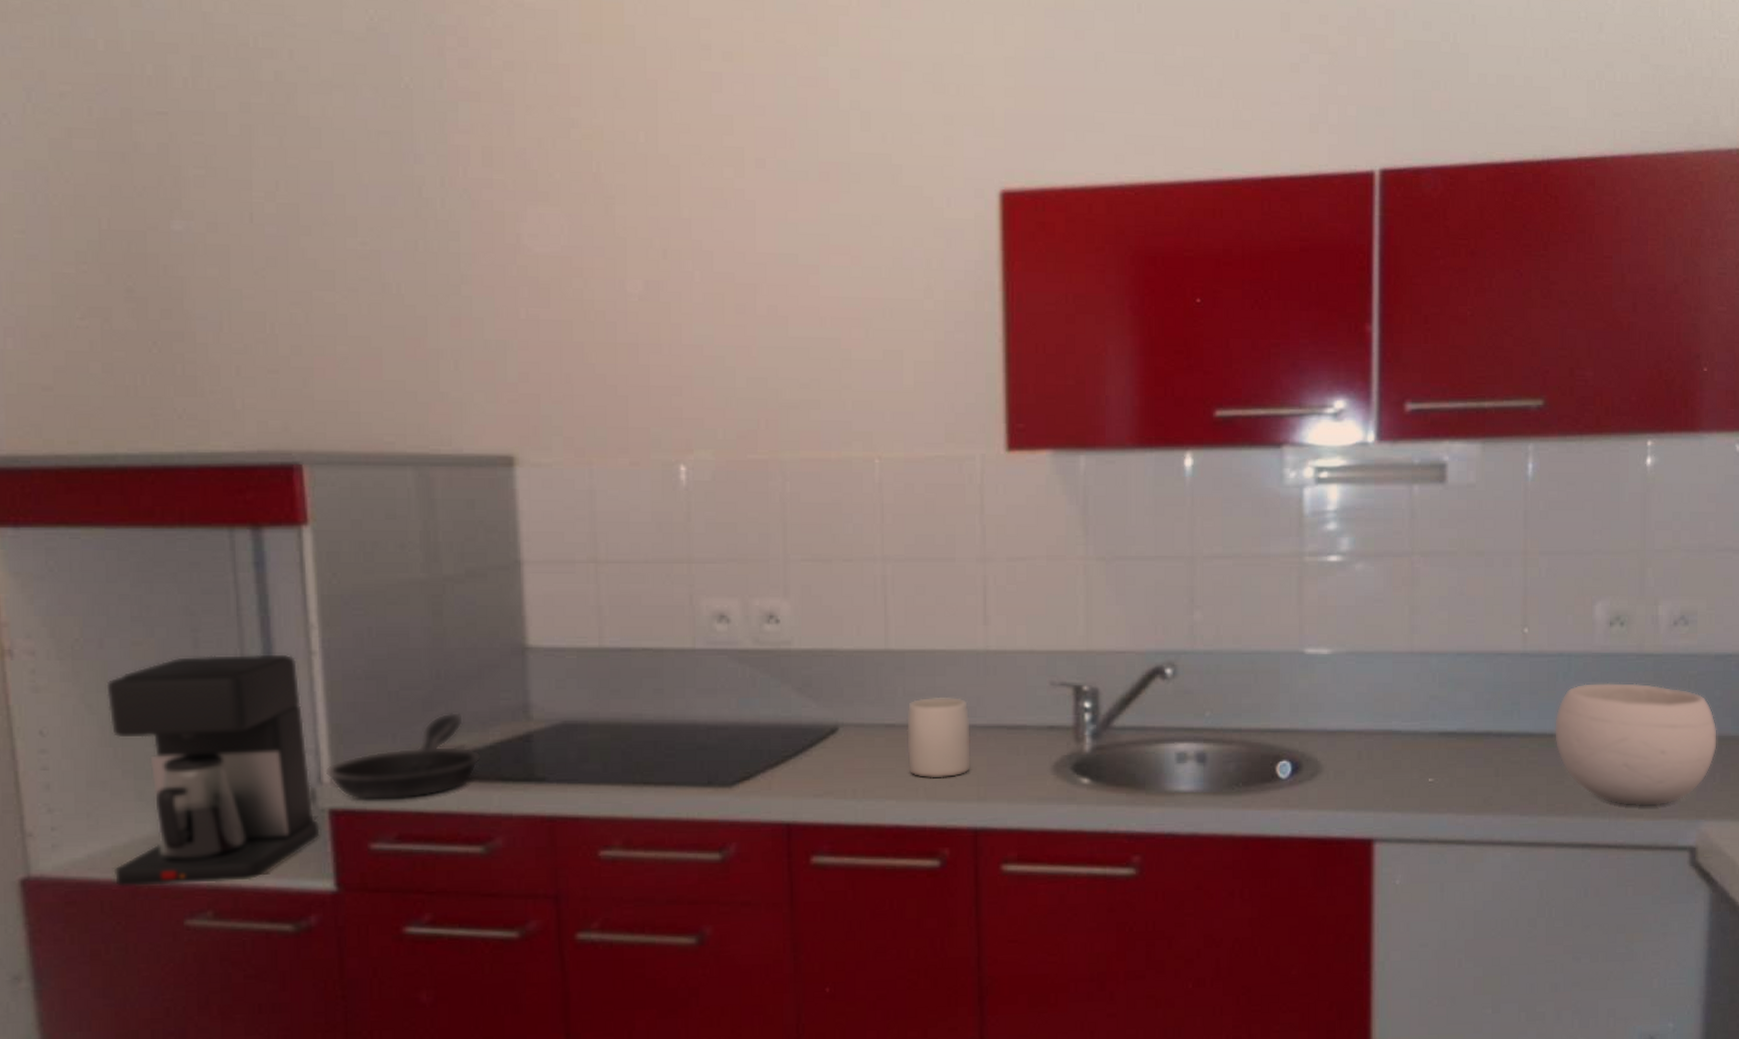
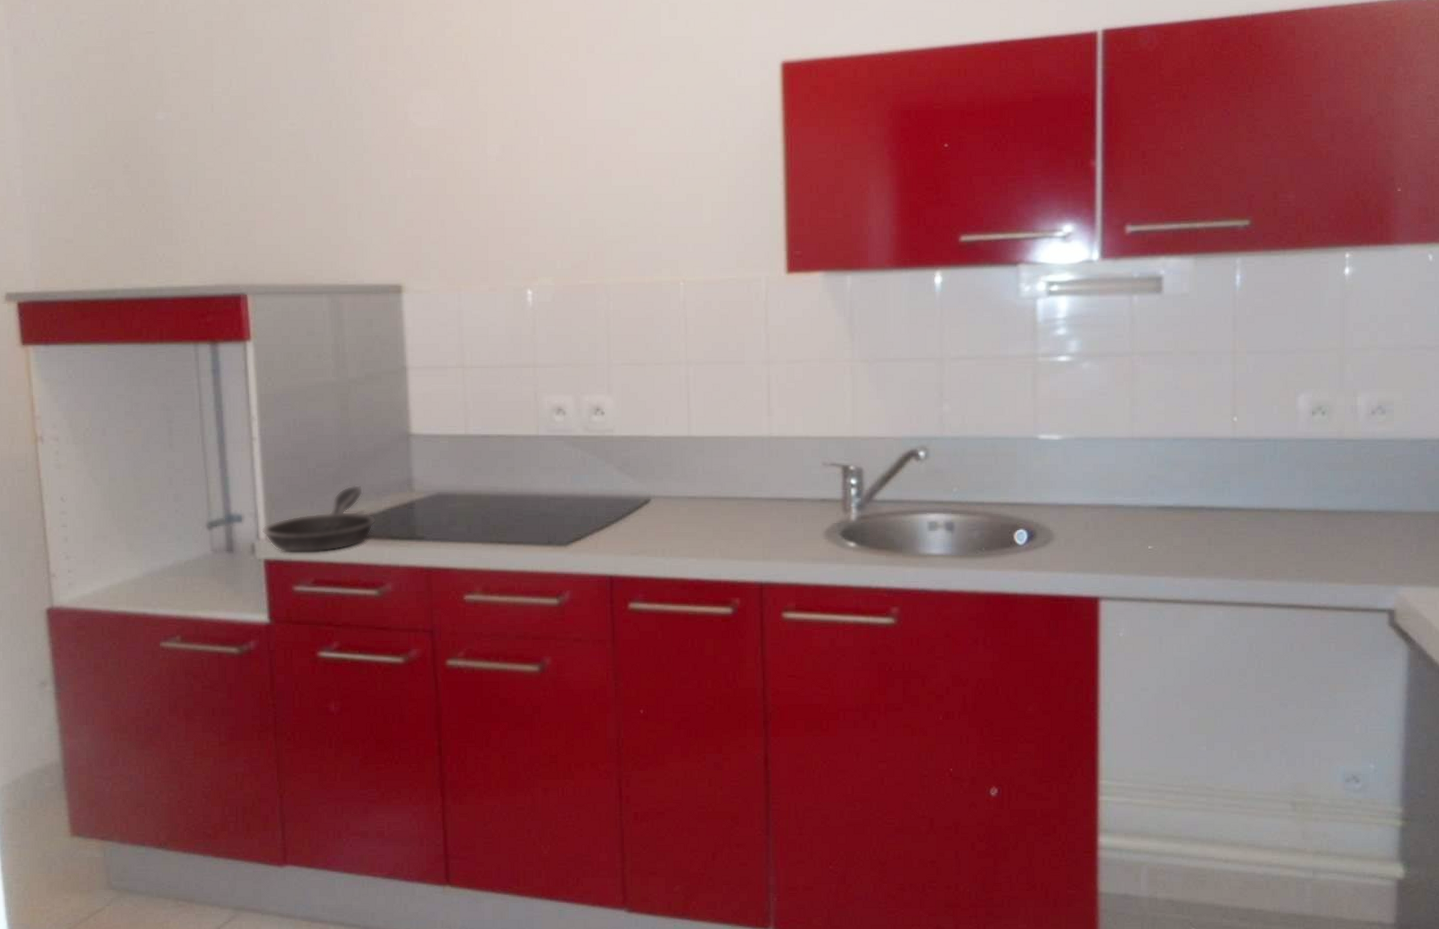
coffee maker: present [106,654,320,888] -> none [107,440,258,617]
mug: present [906,698,971,779] -> none [704,475,757,541]
bowl: present [1555,682,1718,806] -> none [1262,464,1414,573]

